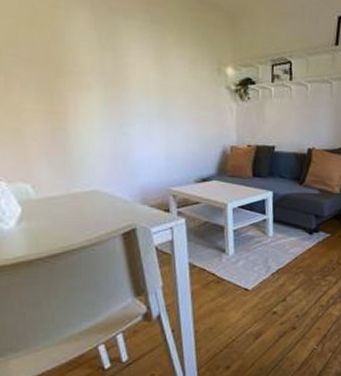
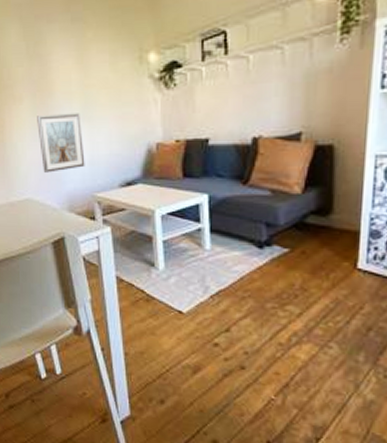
picture frame: none [108,108,161,166] -> present [37,113,85,173]

